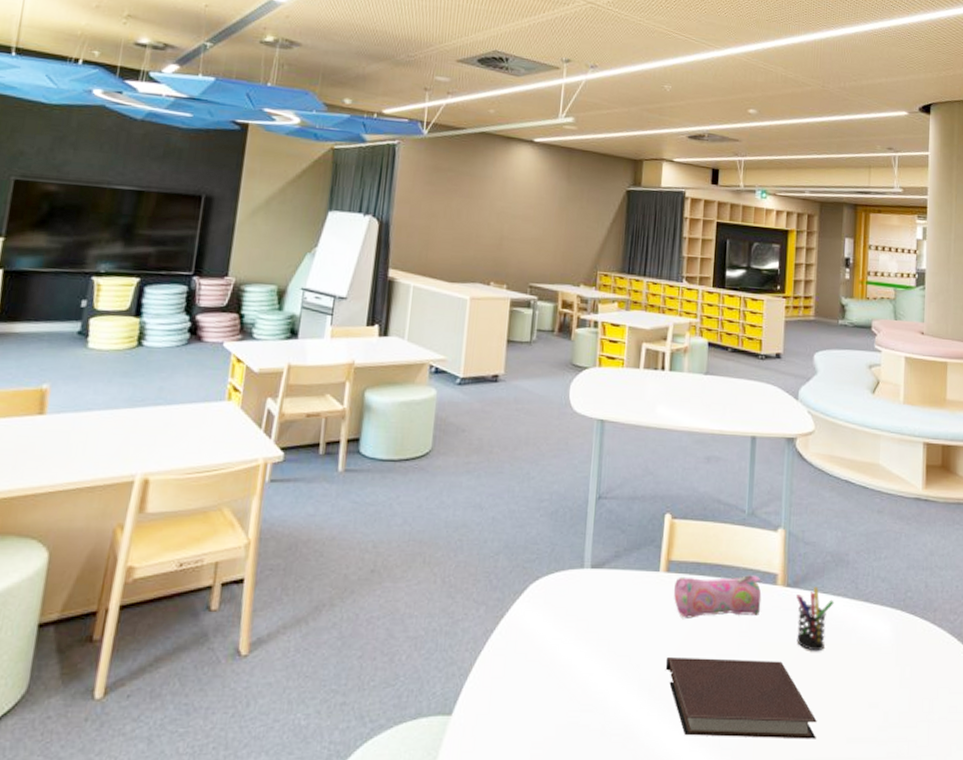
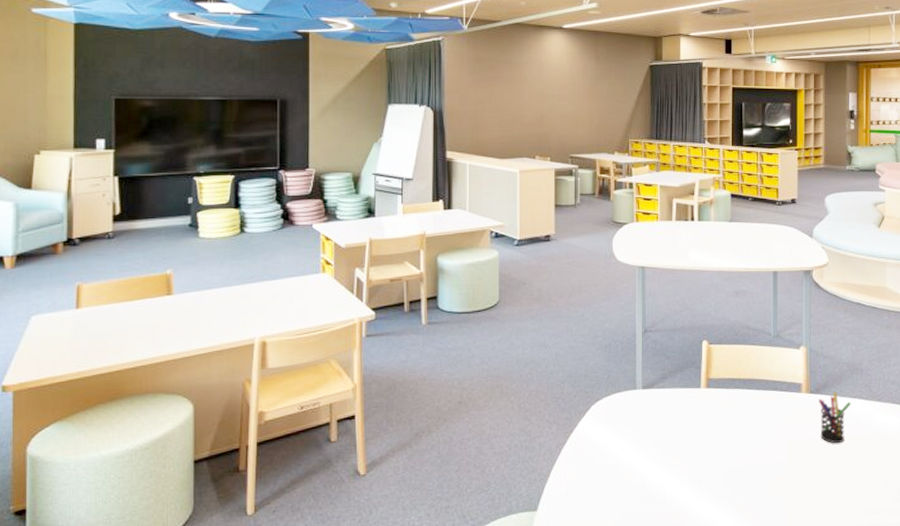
notebook: present [665,658,817,739] -> none [710,453,840,516]
pencil case: present [674,575,762,618] -> none [714,386,789,424]

